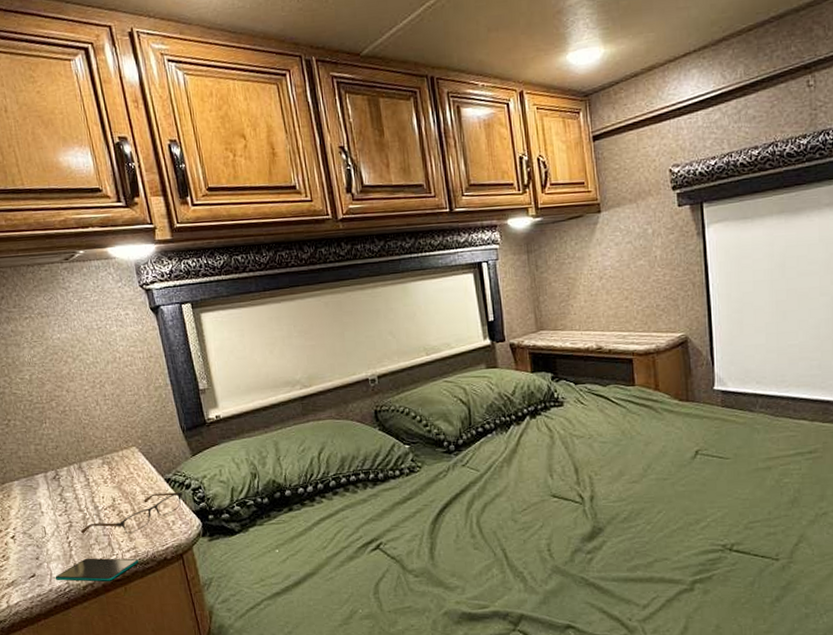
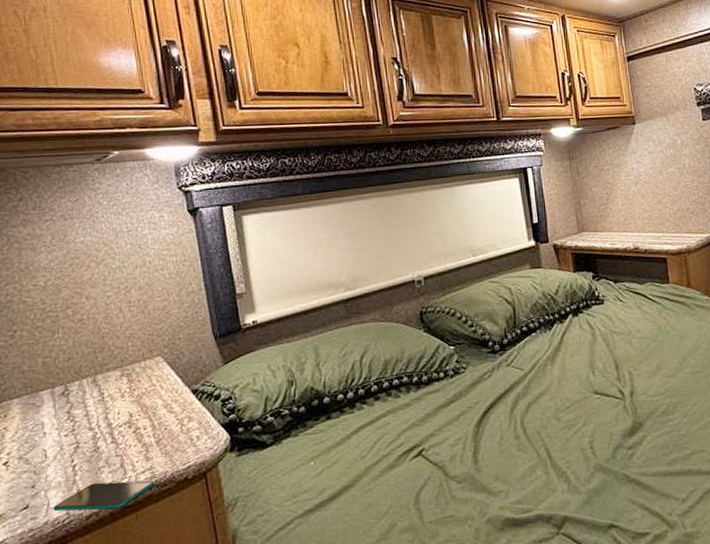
eyeglasses: present [80,492,183,534] -> none [88,404,211,456]

